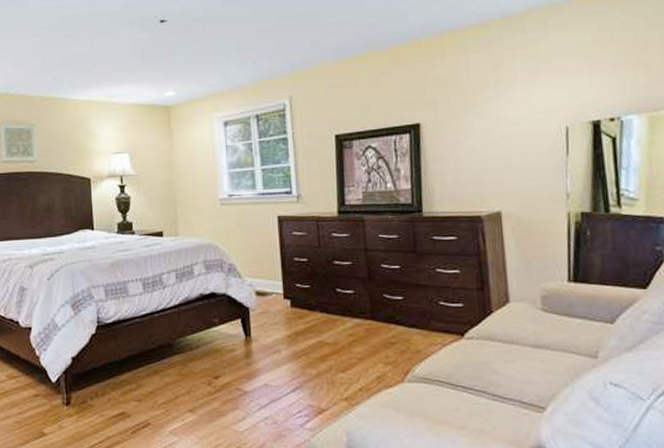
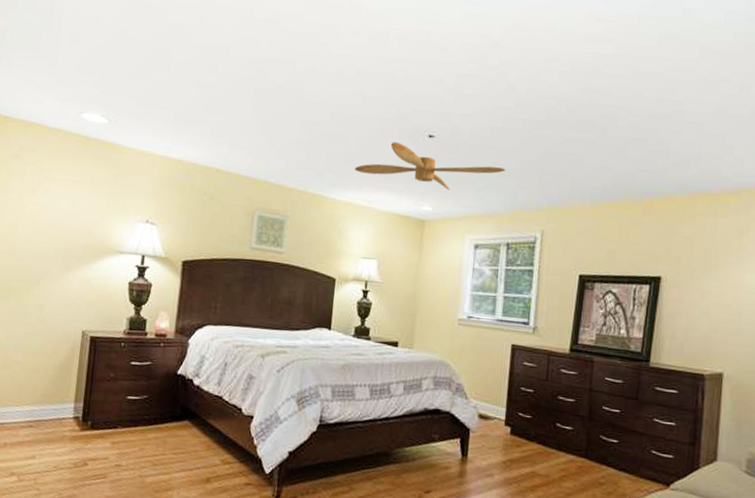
ceiling fan: none [92,33,243,72] -> present [355,142,506,190]

